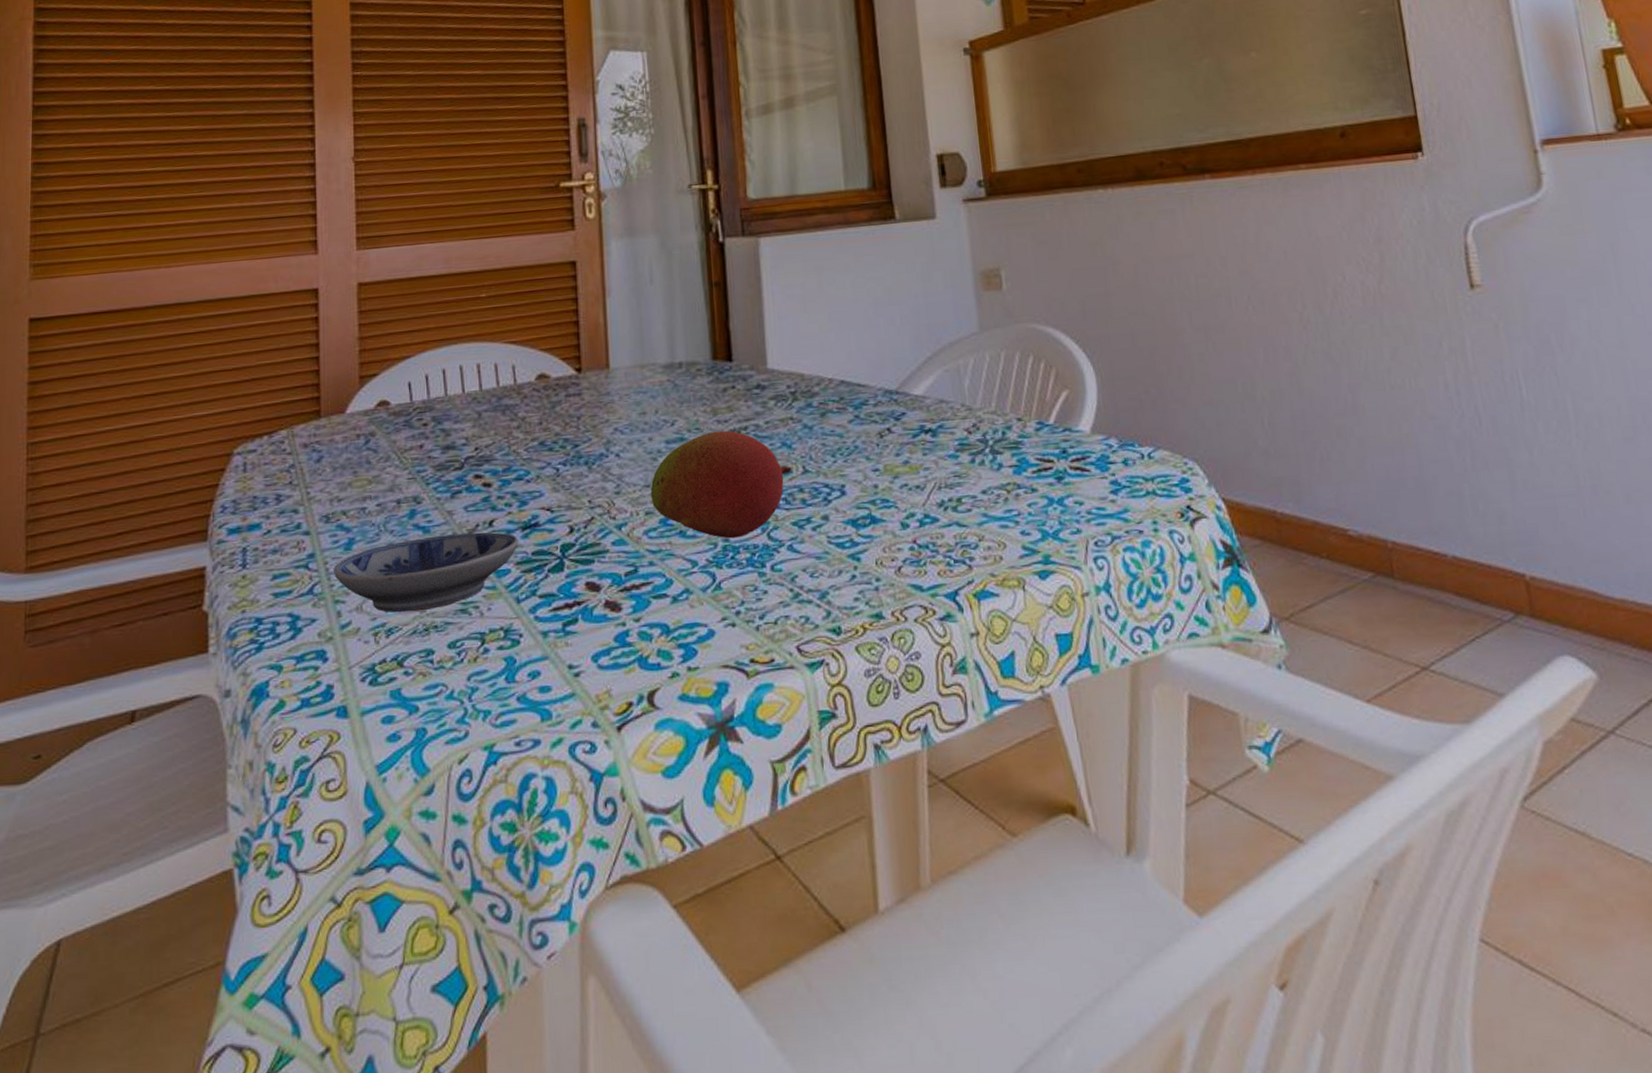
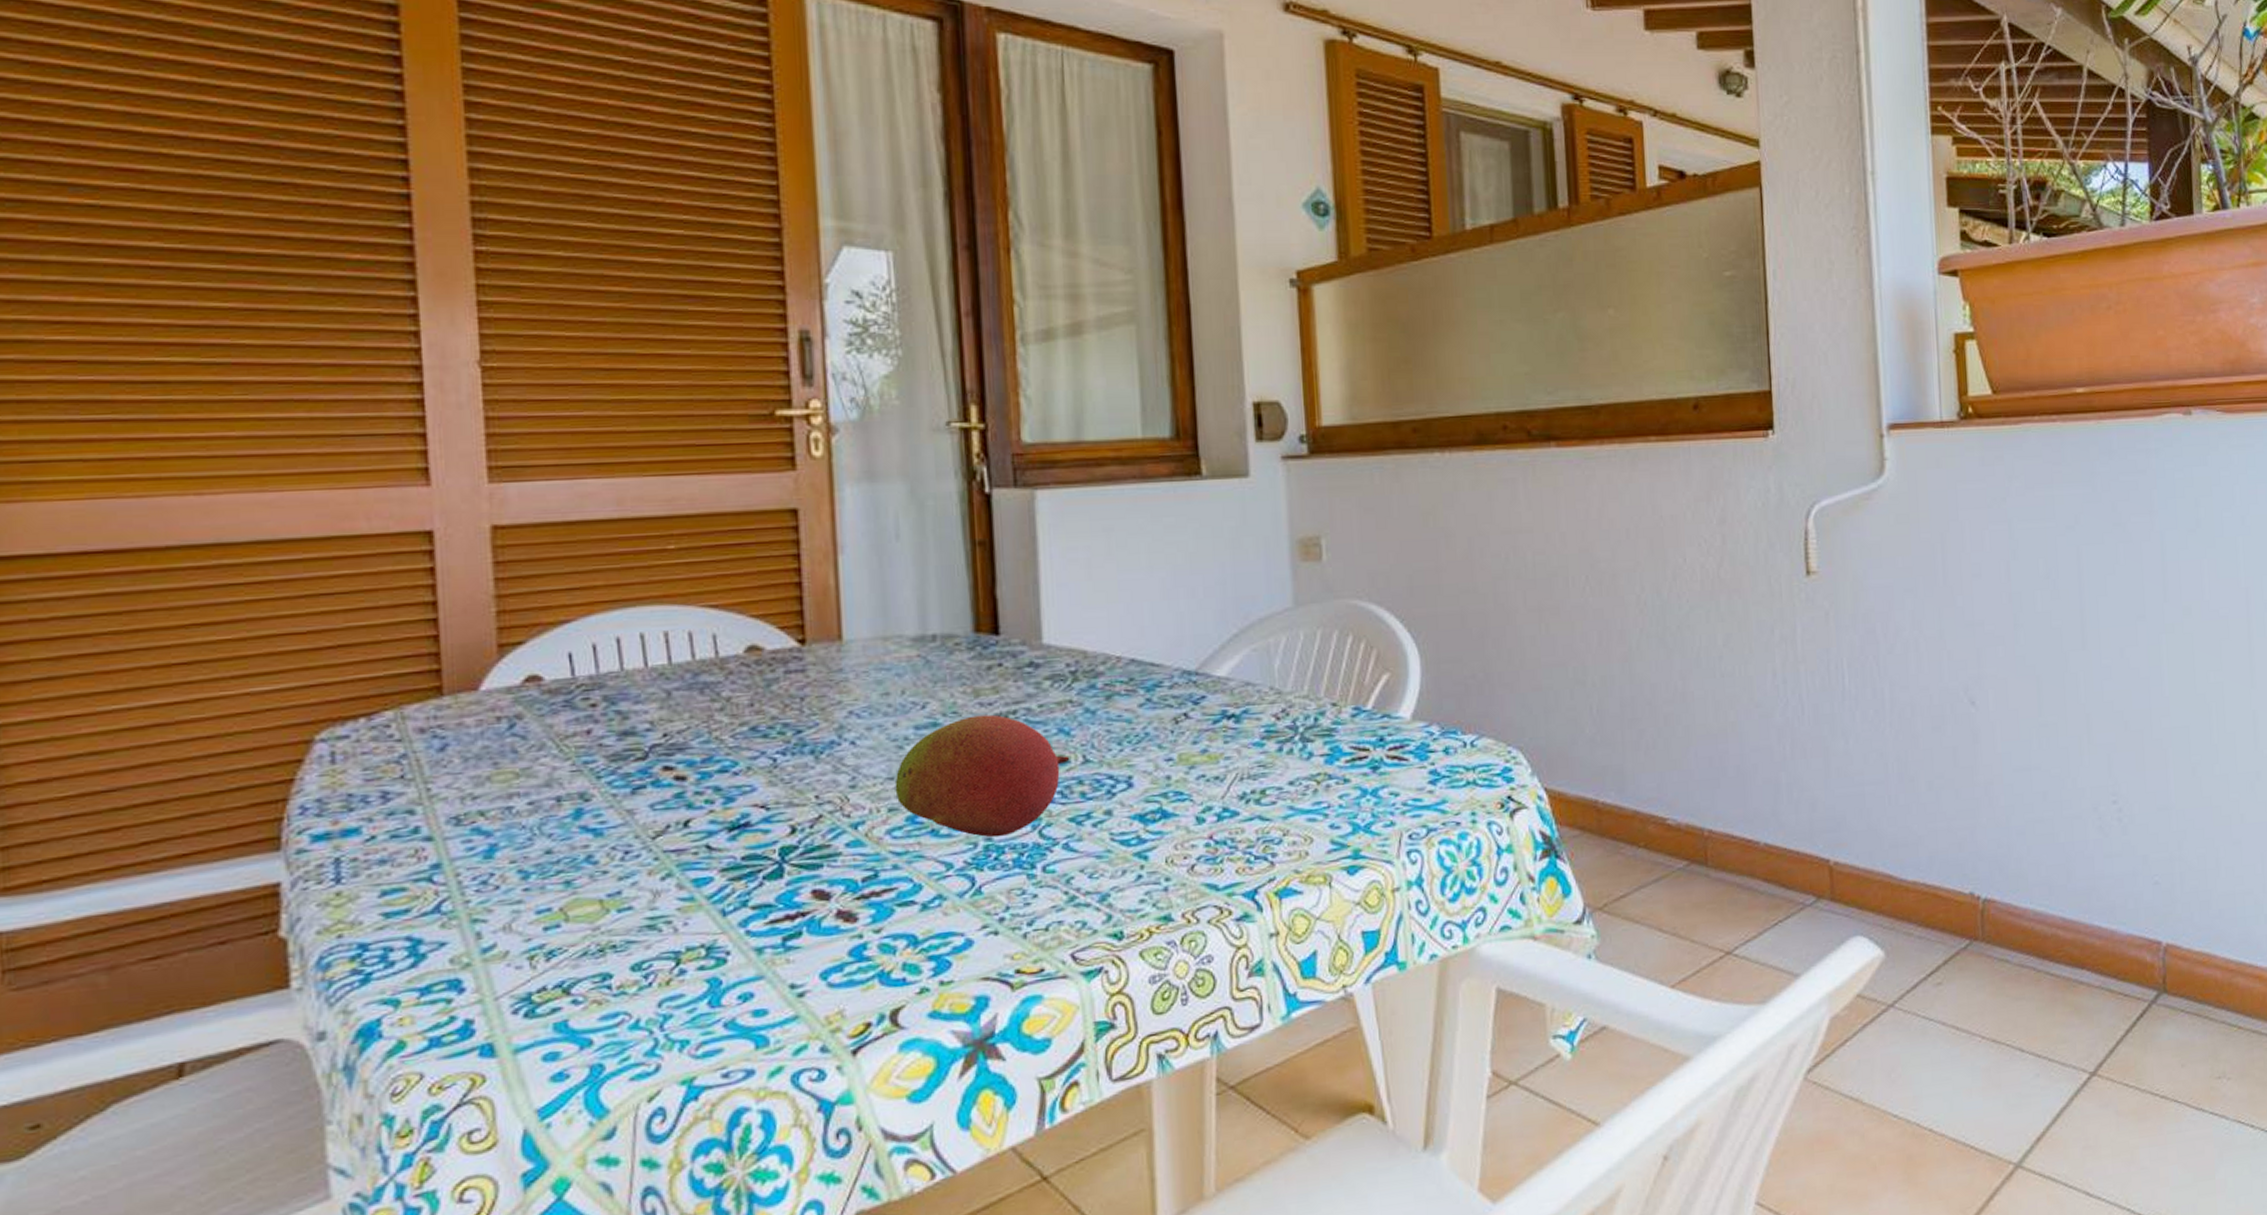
bowl: present [334,532,518,613] -> none [469,834,723,932]

